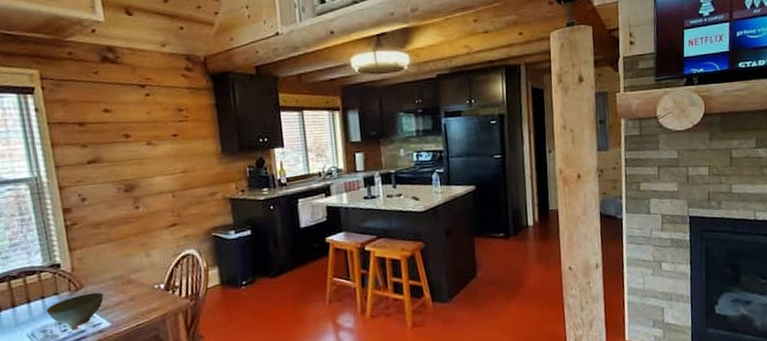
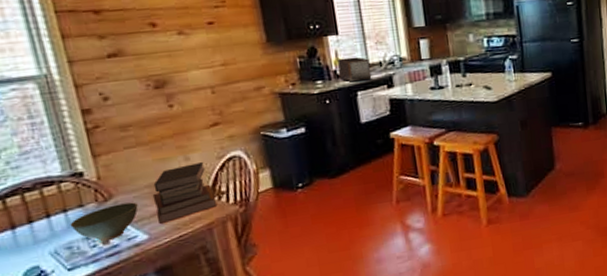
books: none [116,258,172,314] -> present [152,161,218,225]
toaster: none [282,167,312,191] -> present [337,57,372,83]

